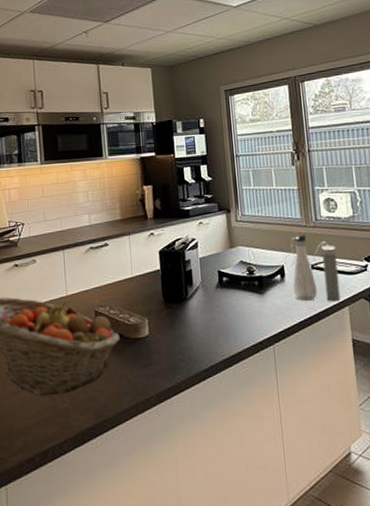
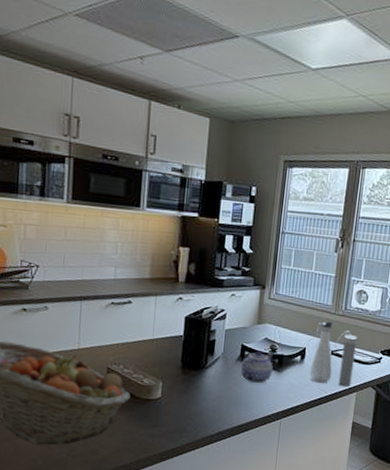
teapot: none [222,275,255,310] -> present [241,351,273,384]

